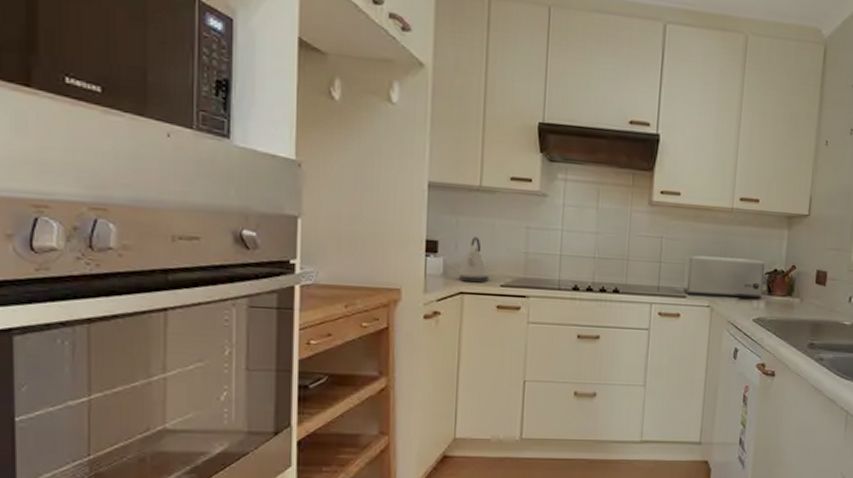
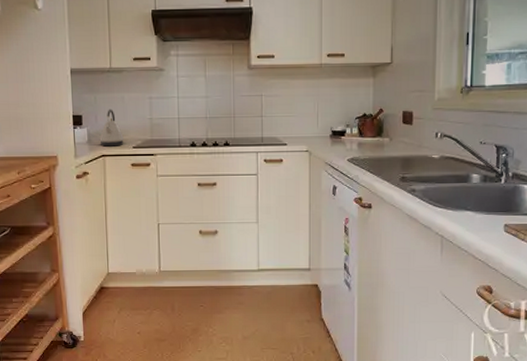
toaster: present [683,255,765,299] -> none [282,107,354,144]

